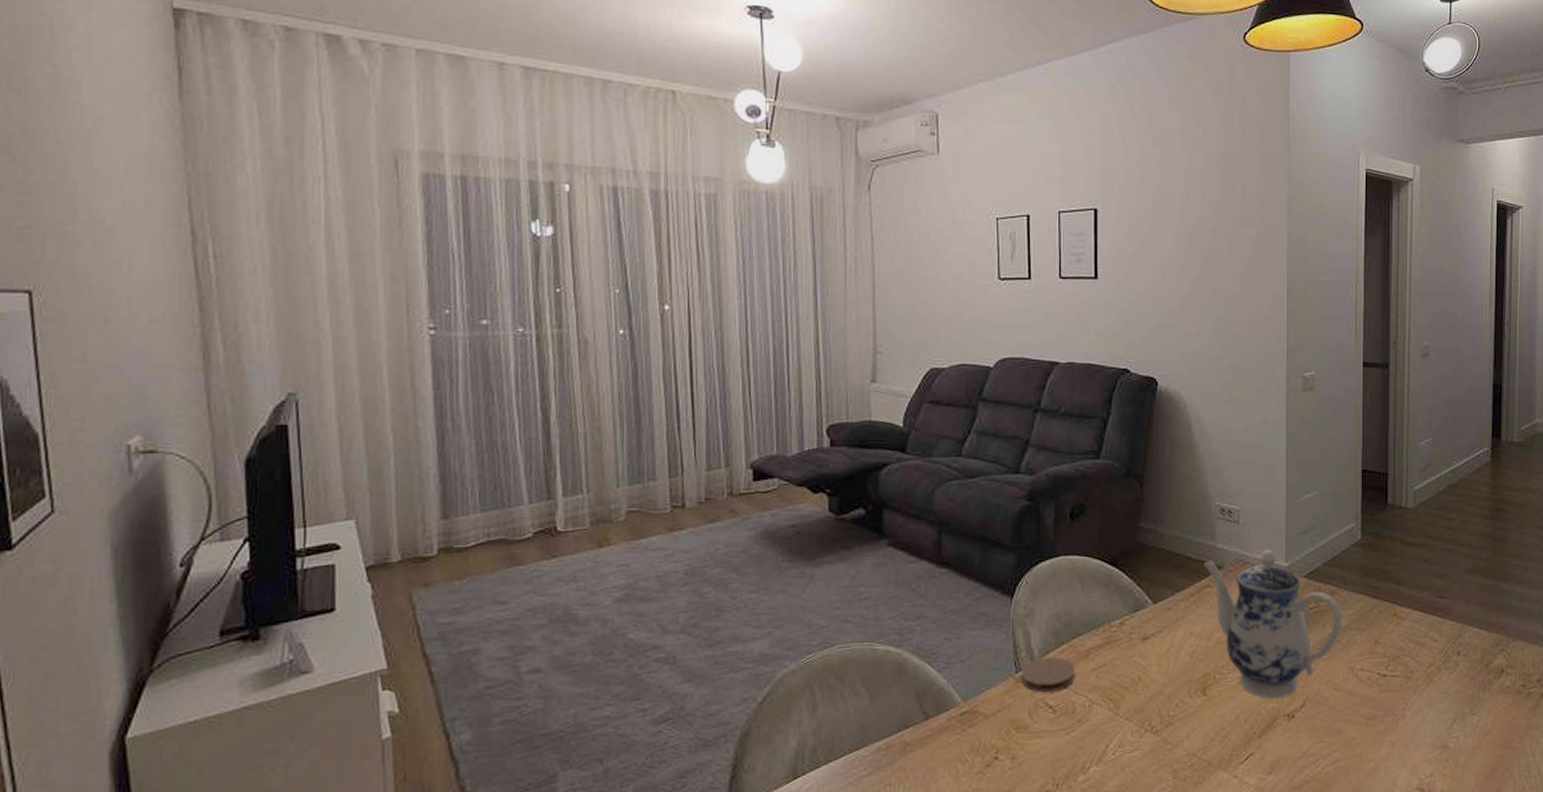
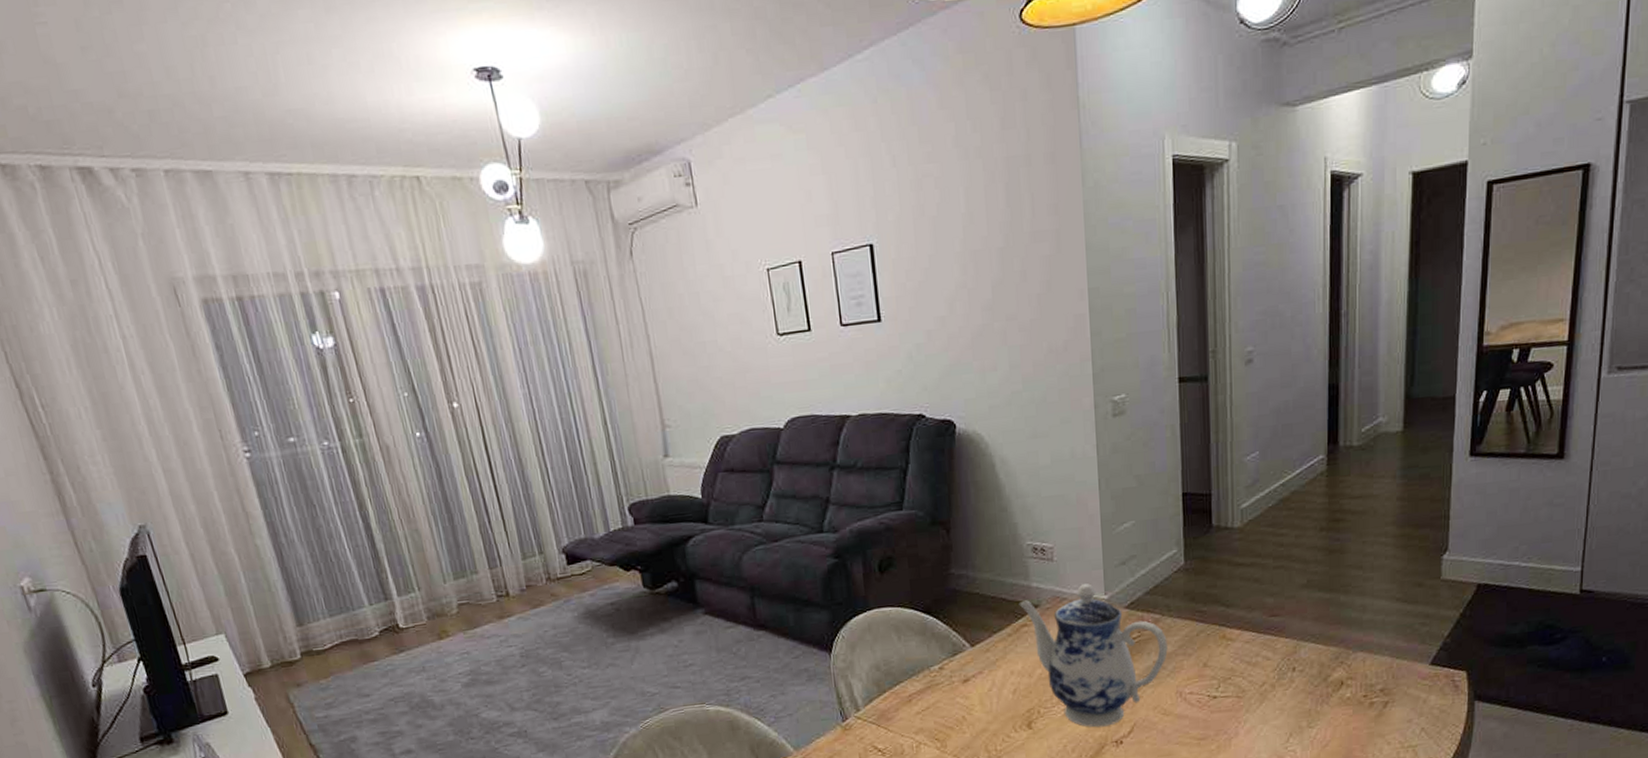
coaster: present [1022,656,1075,693] -> none [848,704,900,738]

